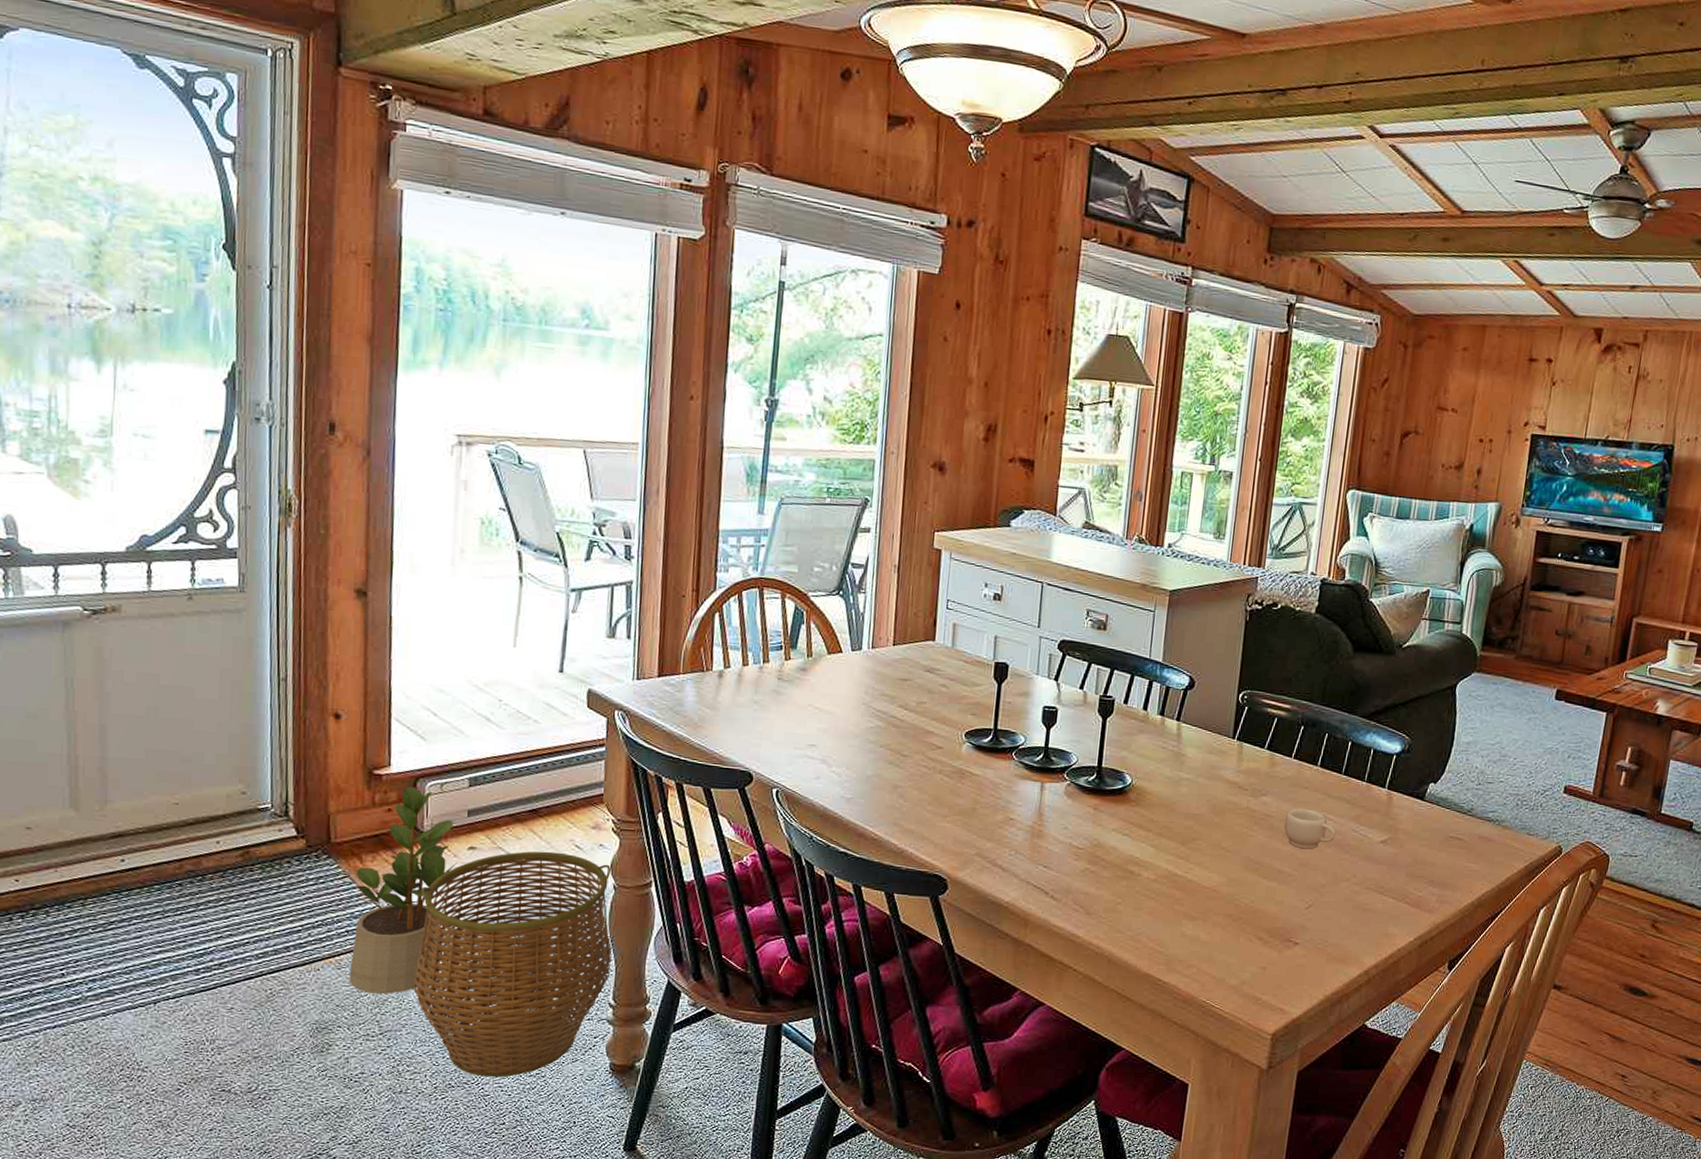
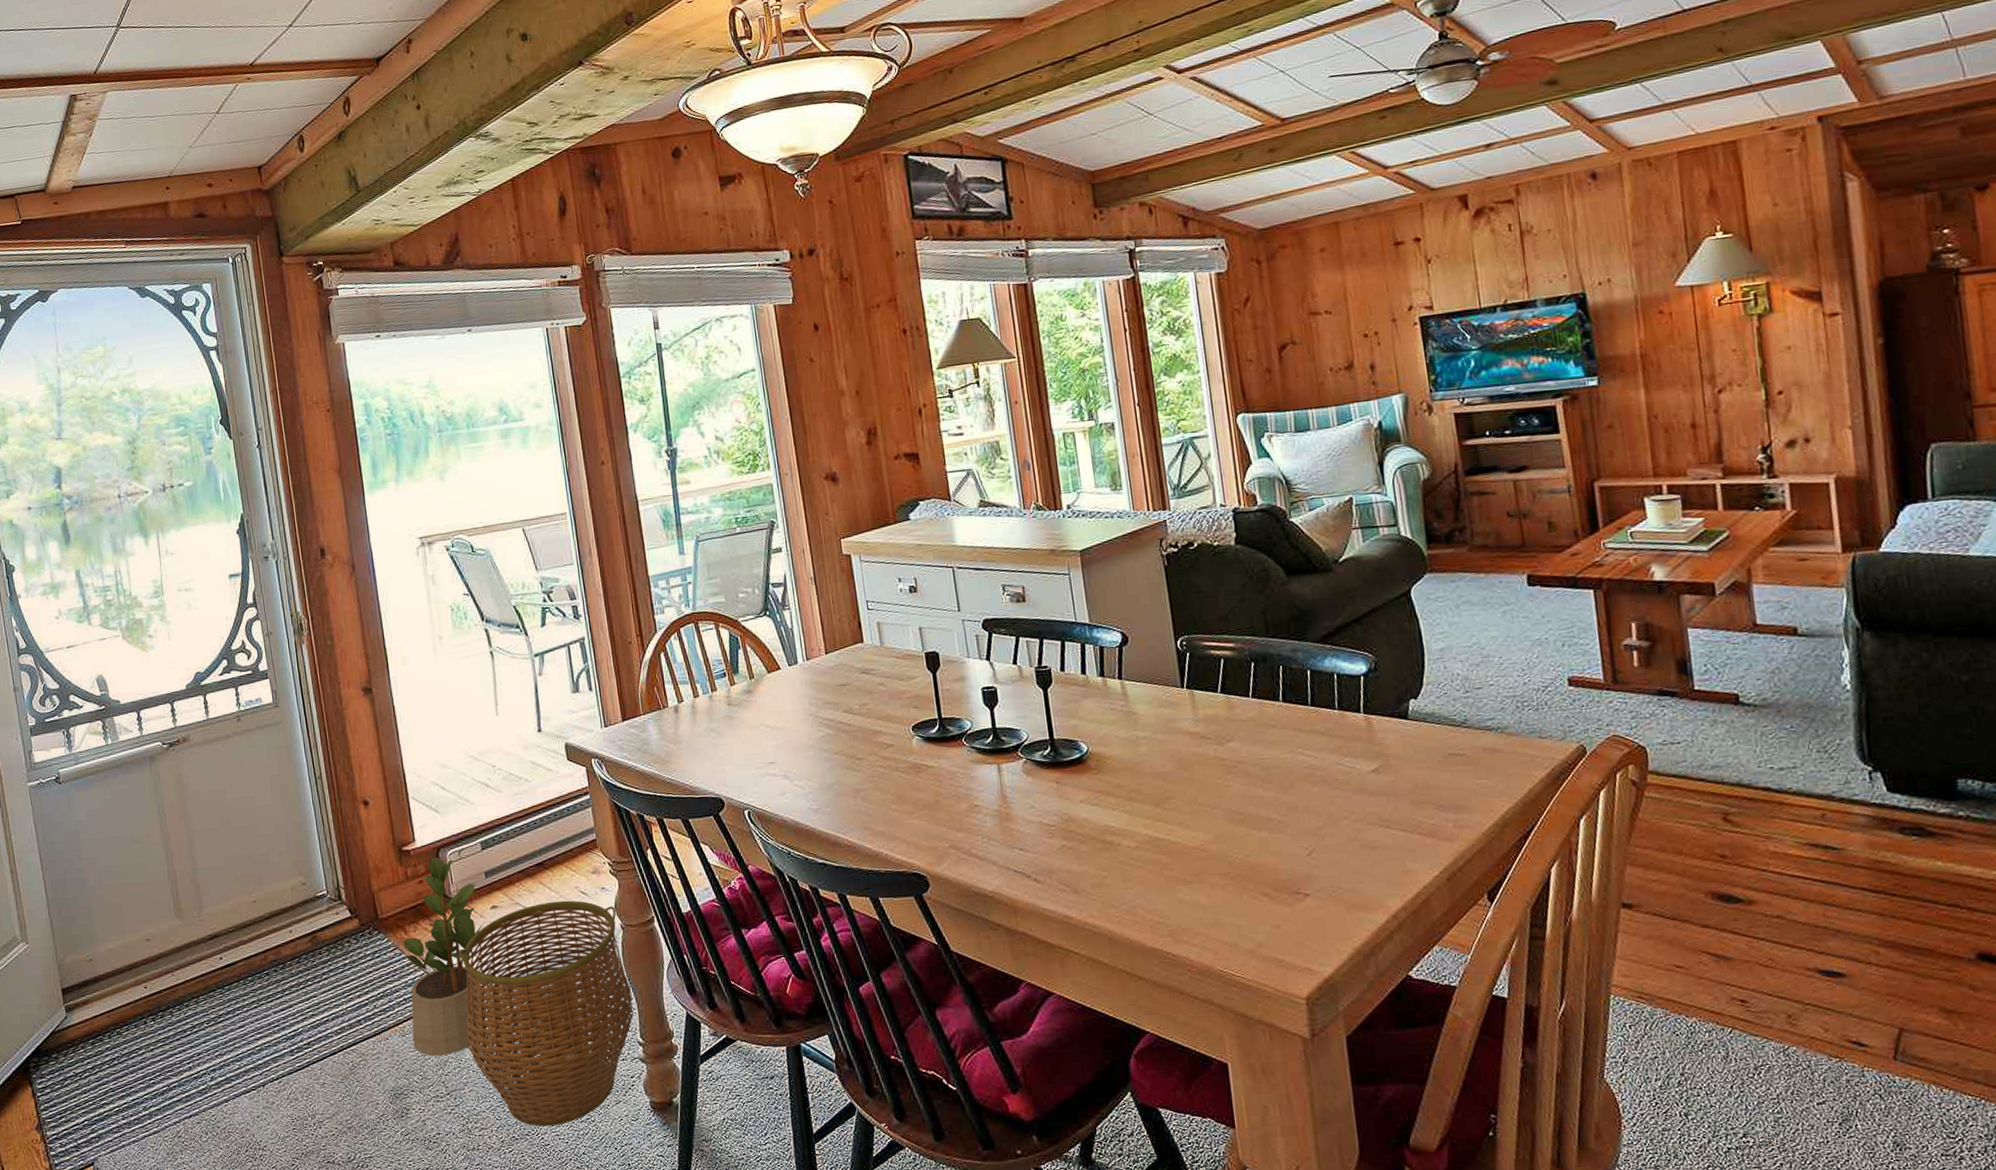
cup: present [1284,808,1336,850] -> none [1259,748,1320,792]

